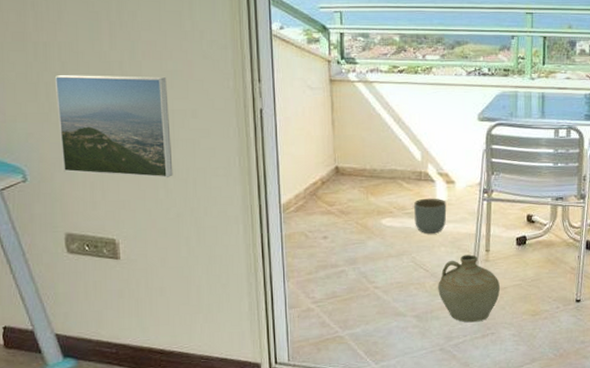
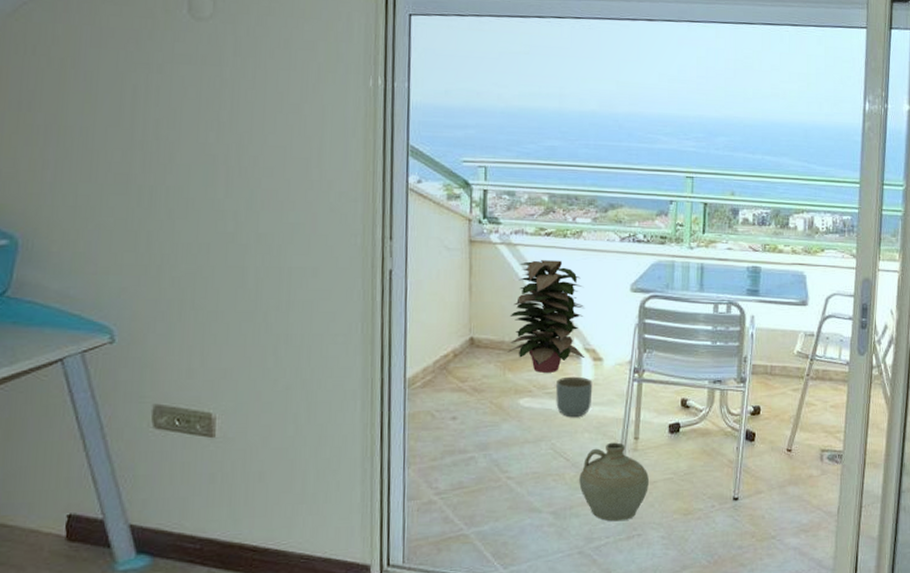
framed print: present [54,75,173,178] -> none [158,223,286,343]
decorative plant: none [369,95,439,196] -> present [507,260,585,373]

